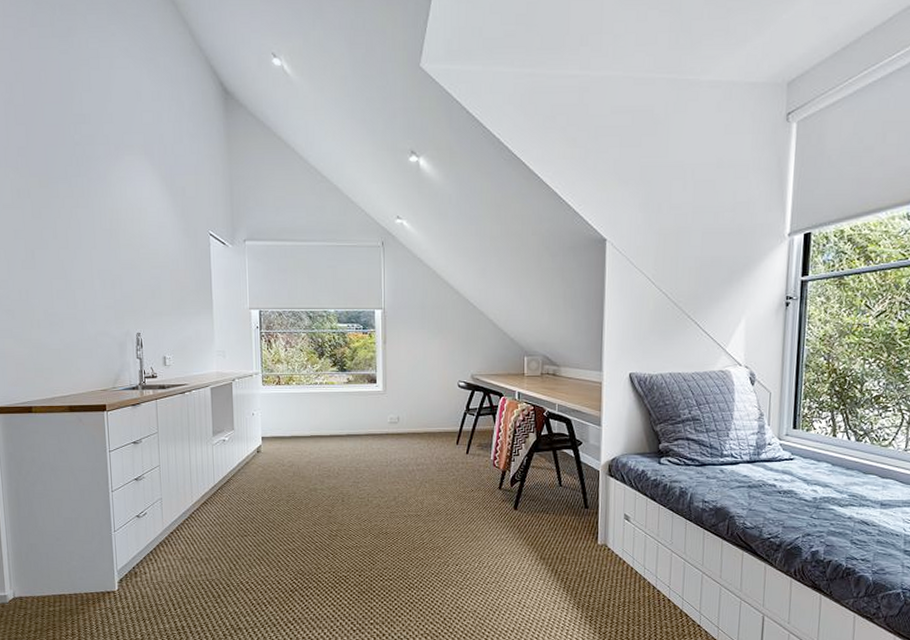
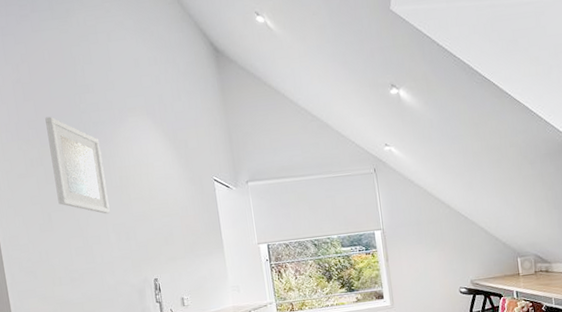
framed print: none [36,145,97,258] -> present [45,116,110,214]

